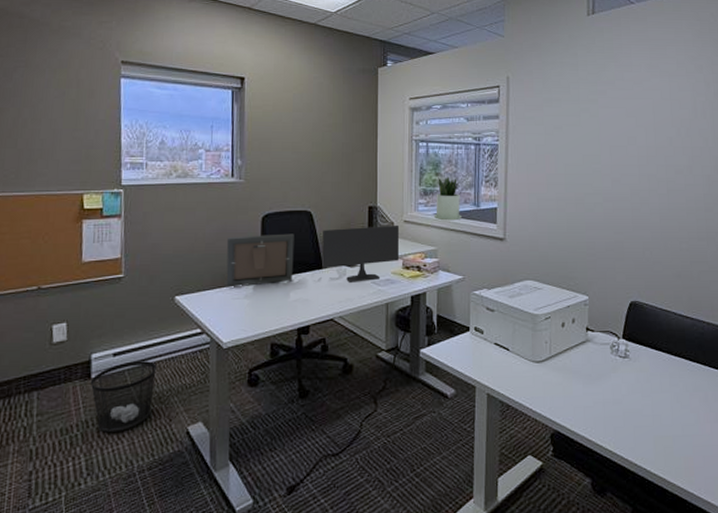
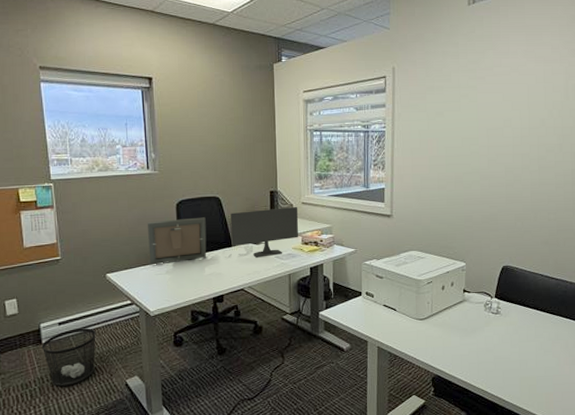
planter: present [433,176,463,221] -> none [328,162,354,201]

